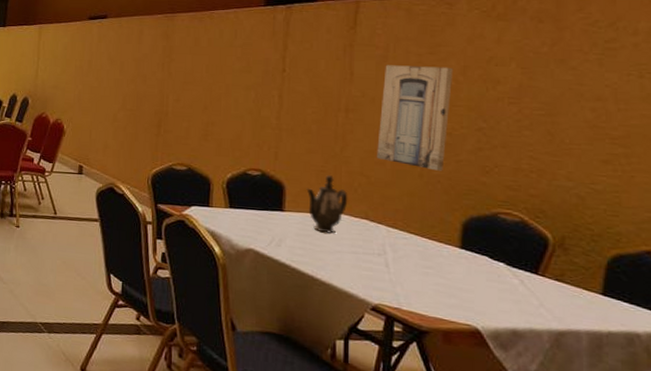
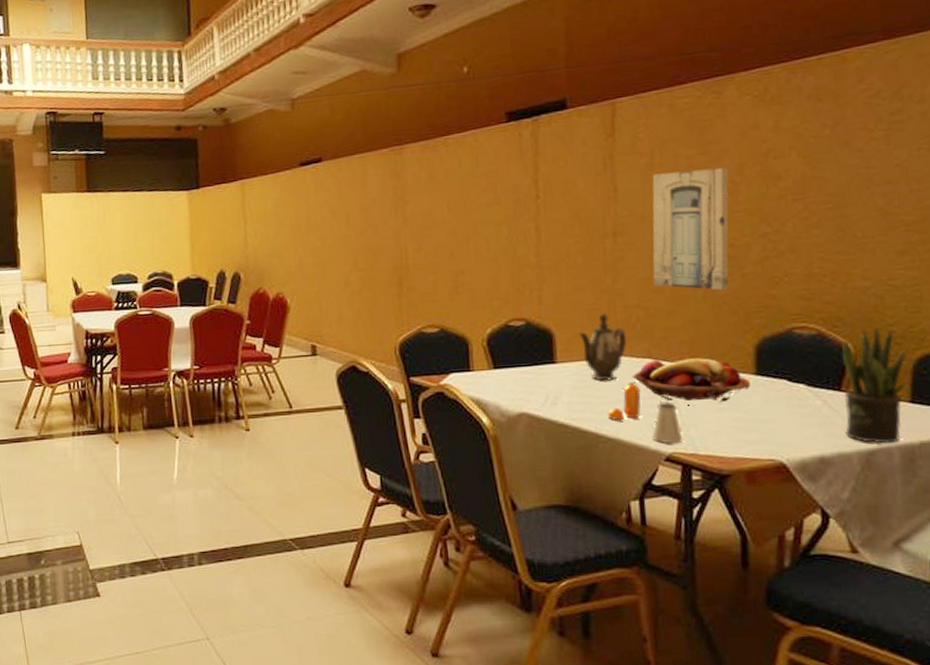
pepper shaker: none [324,238,356,270] -> present [608,384,641,420]
fruit basket: none [349,221,454,268] -> present [632,358,750,404]
saltshaker: none [362,258,389,297] -> present [652,401,683,444]
potted plant: none [538,222,601,329] -> present [842,327,907,444]

